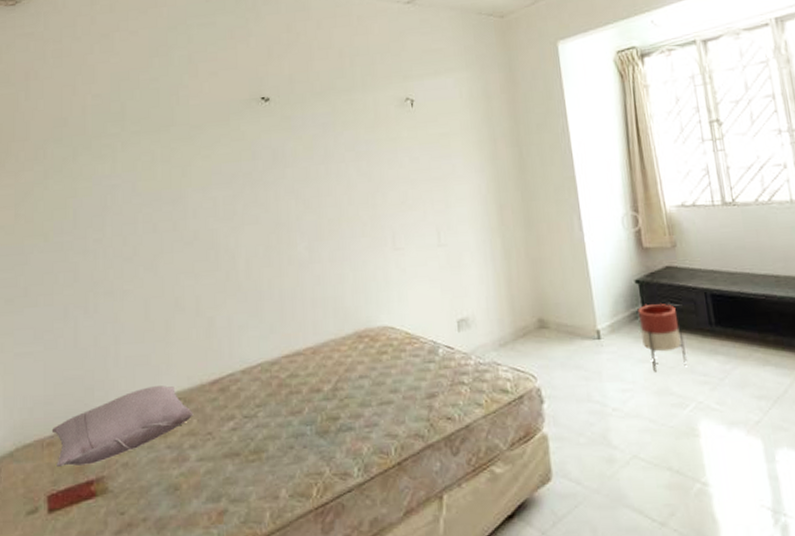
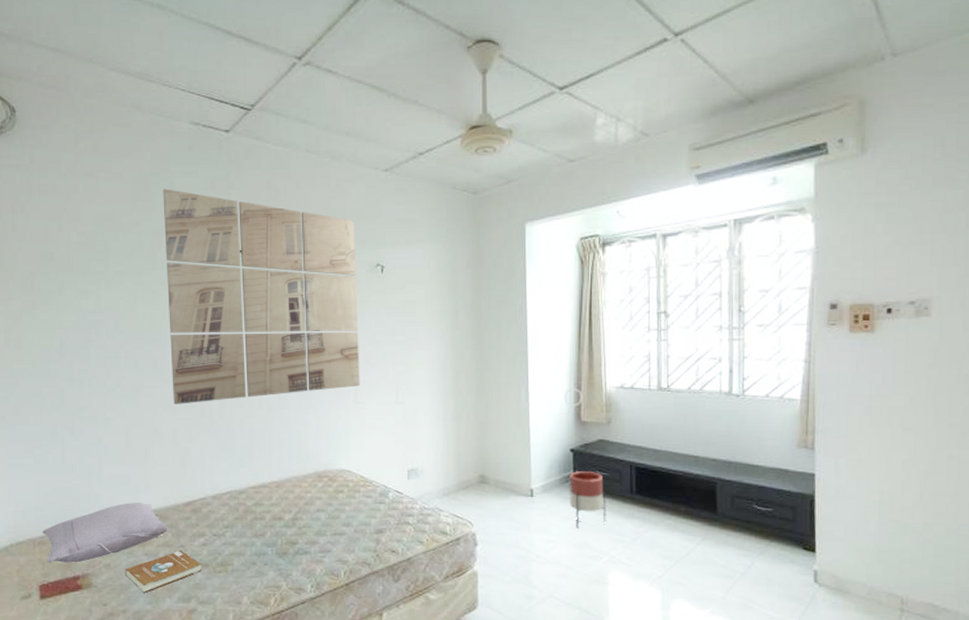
book: none [145,439,232,494] -> present [125,551,202,593]
wall art: none [180,42,398,269] -> present [163,189,360,404]

